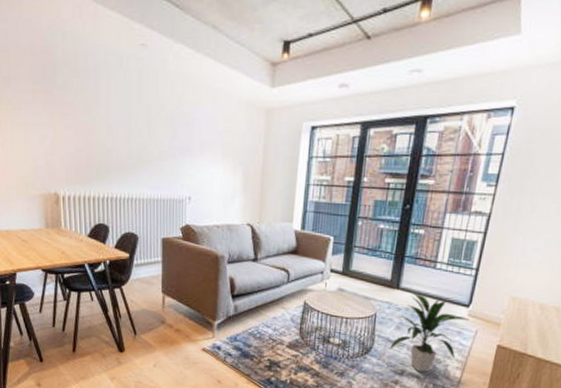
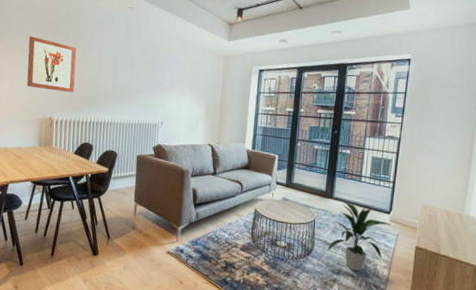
wall art: none [19,88,80,161] -> present [27,36,77,93]

